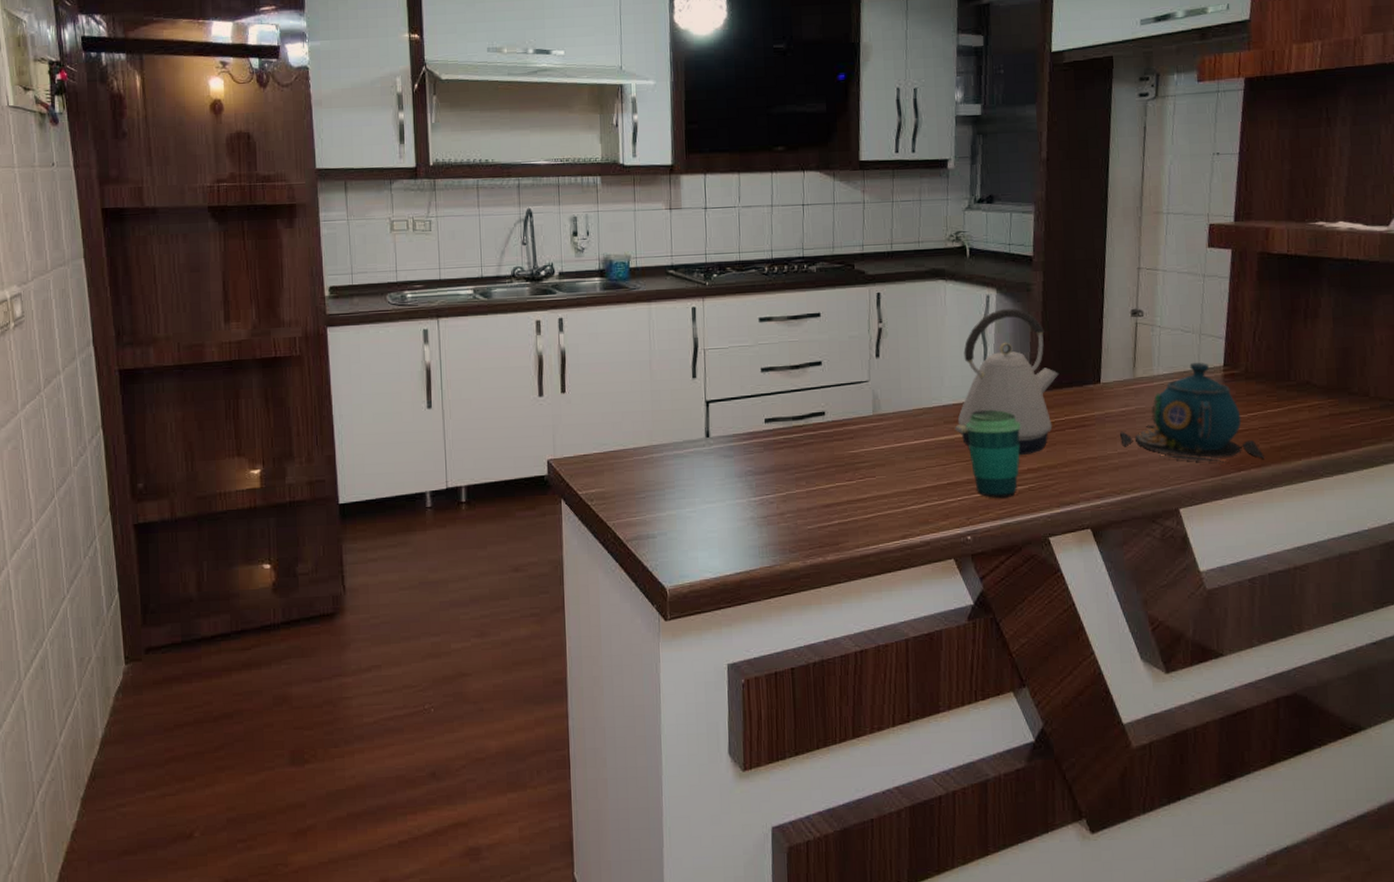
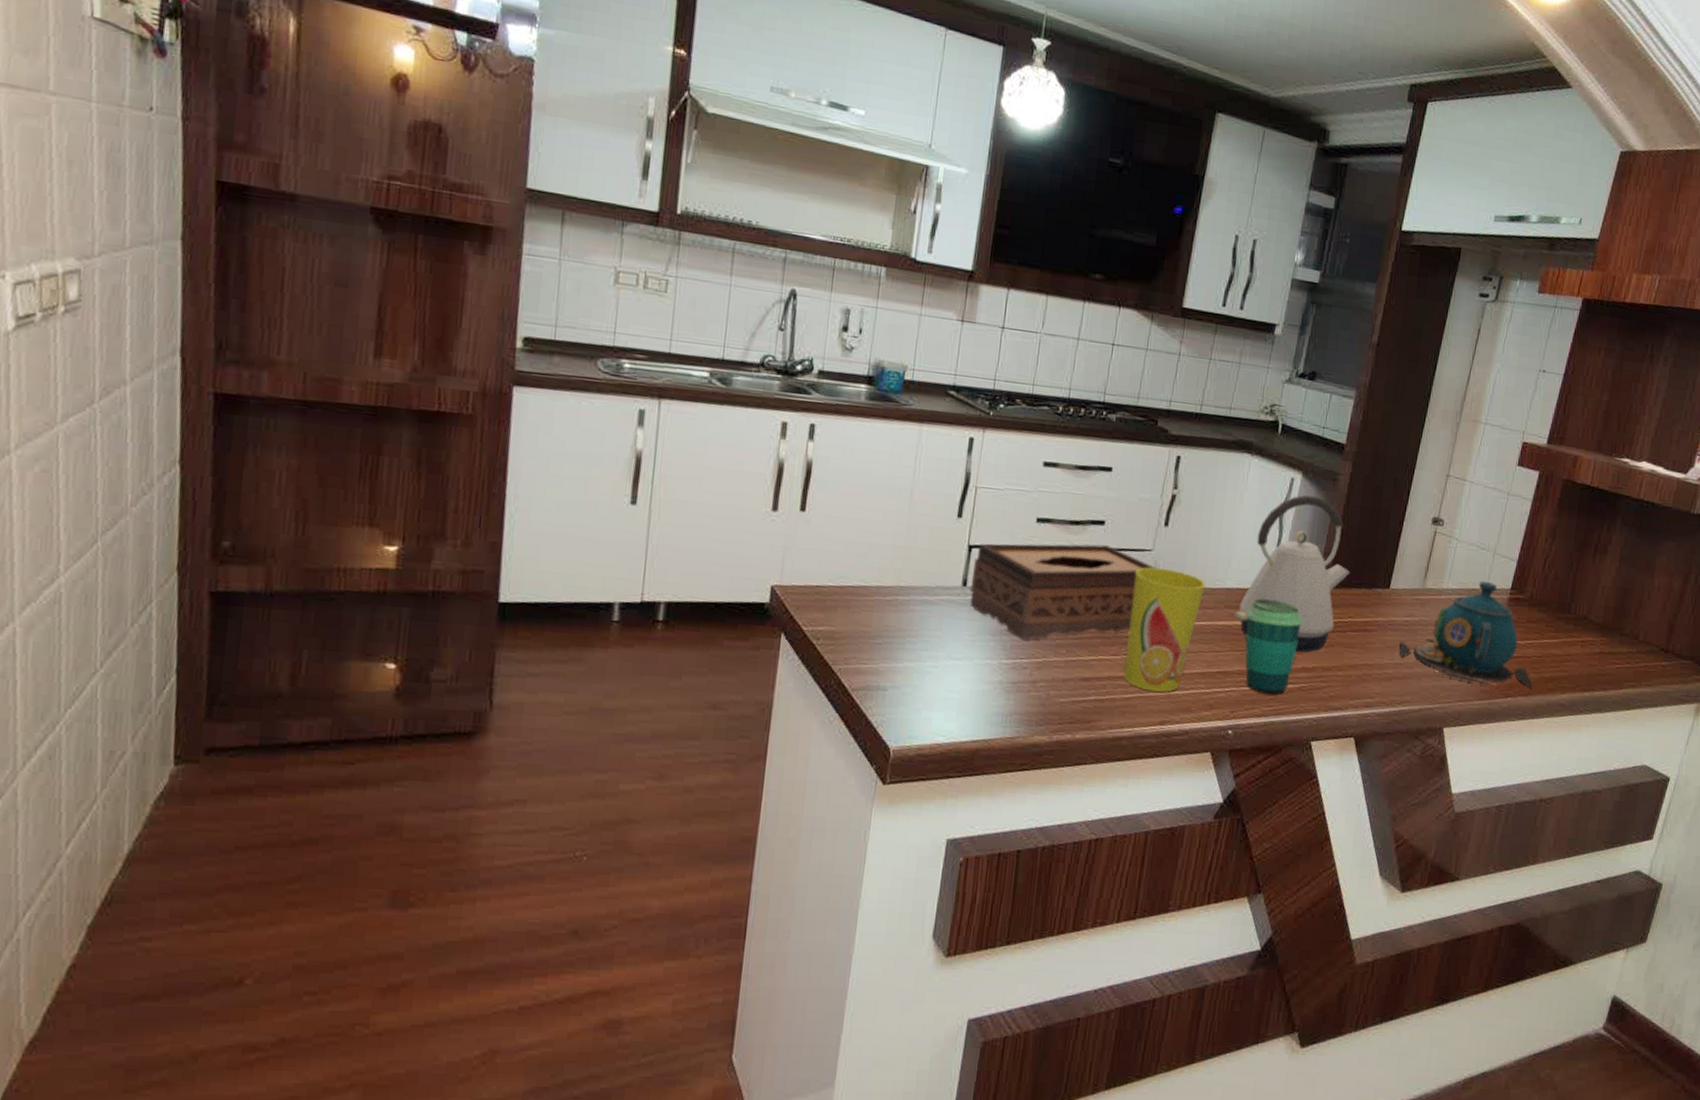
tissue box: none [712,383,874,478] -> present [970,543,1155,640]
cup: none [857,395,923,509] -> present [1124,567,1205,692]

